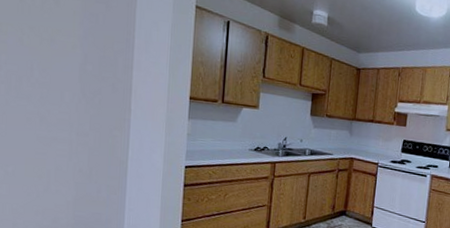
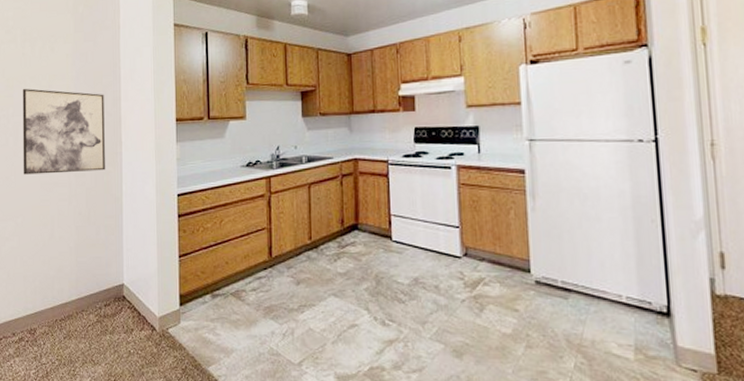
wall art: none [16,36,115,134] -> present [22,88,105,175]

